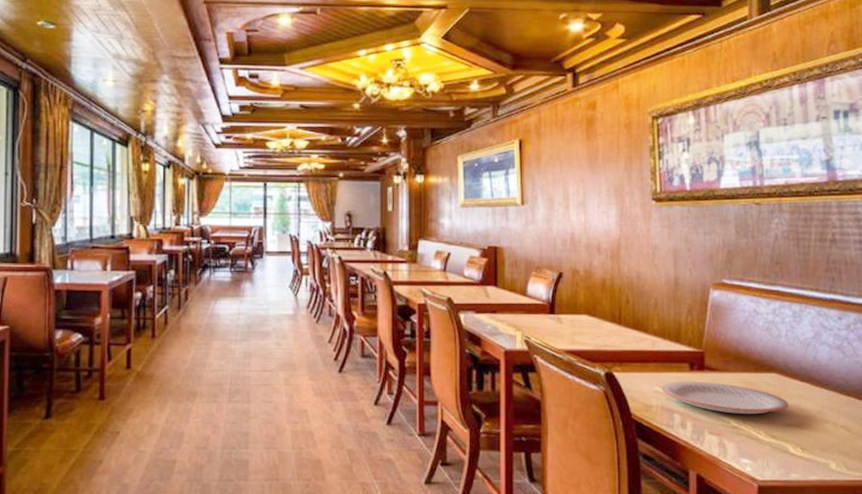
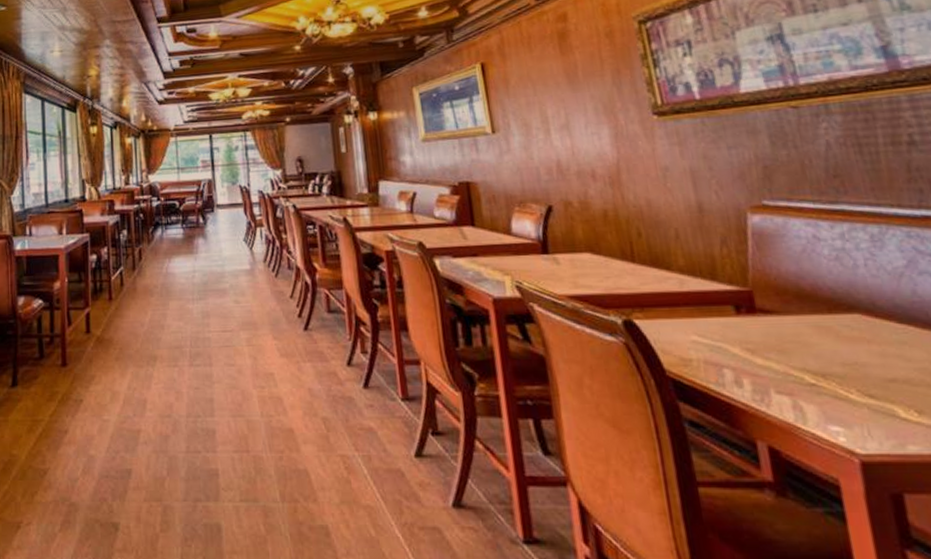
plate: present [662,381,789,415] -> none [701,327,887,368]

